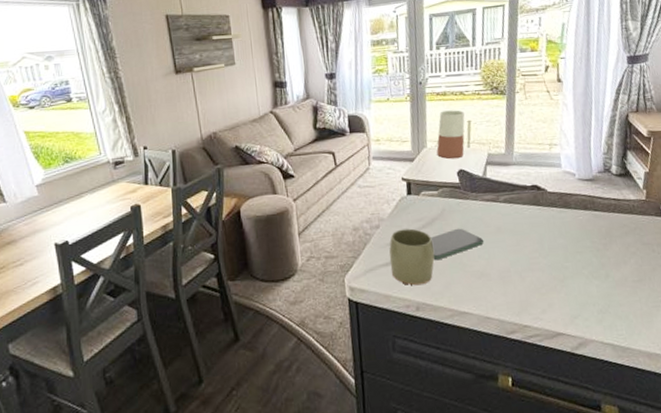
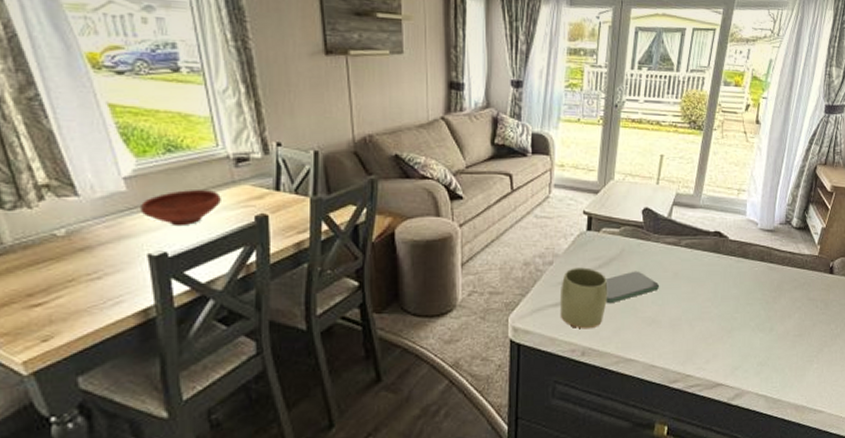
bowl: none [48,189,105,220] -> present [140,190,221,227]
vase: present [436,110,465,159] -> none [624,140,658,196]

